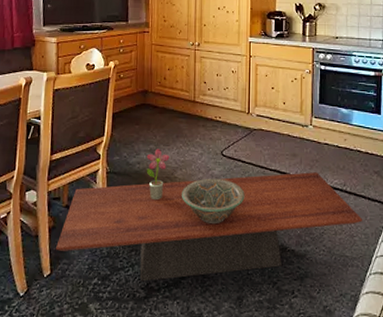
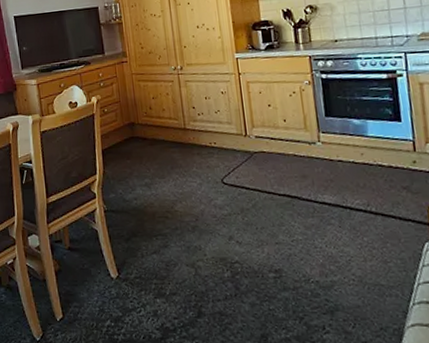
coffee table: present [56,172,363,282] -> none [65,193,397,322]
potted flower: present [146,149,170,201] -> none [143,182,167,237]
decorative bowl: present [182,178,245,225] -> none [185,208,255,258]

